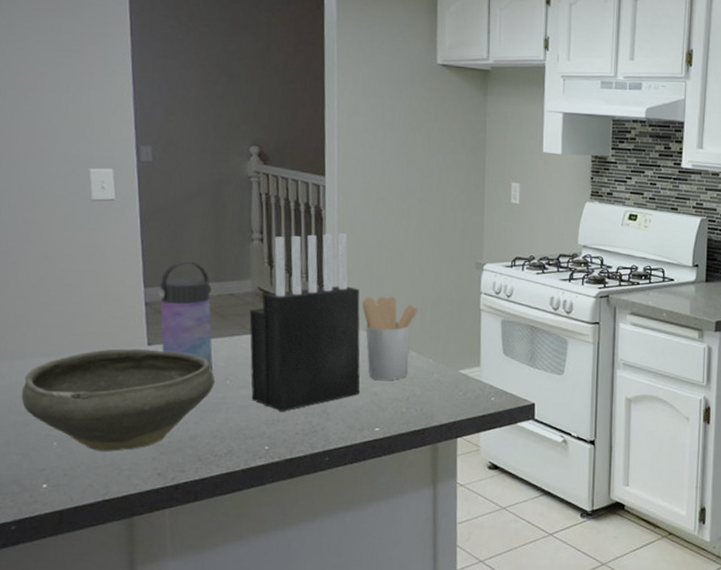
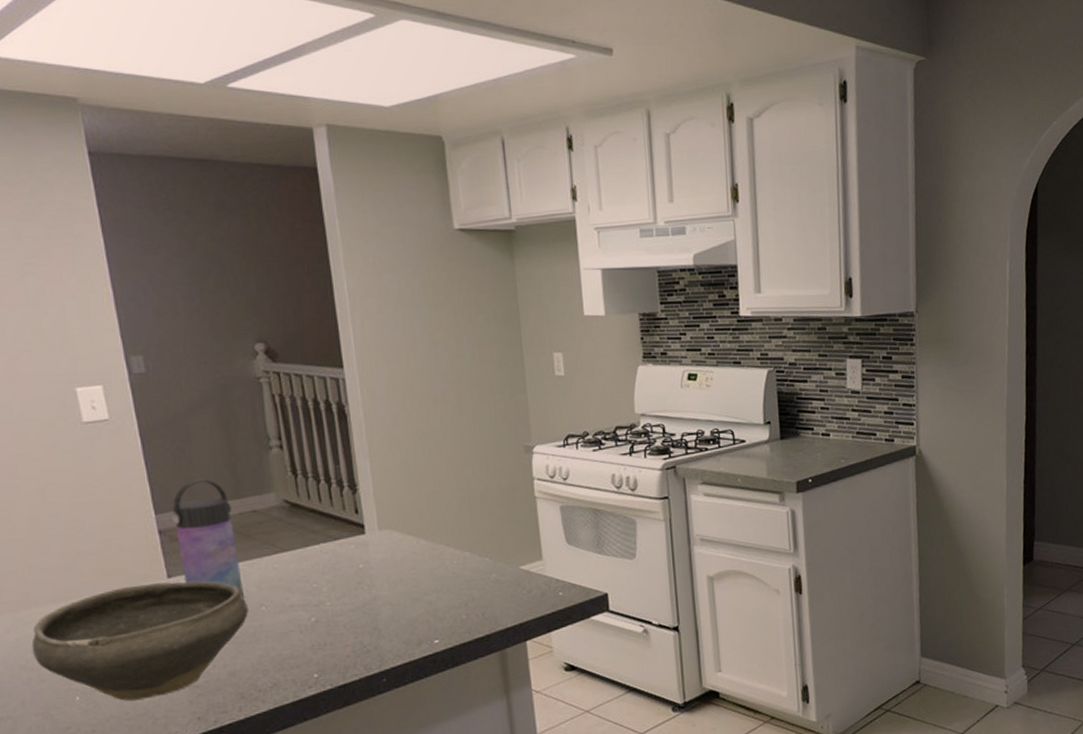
knife block: present [249,233,360,412] -> none [277,429,413,635]
utensil holder: present [362,296,418,381] -> none [403,493,466,588]

